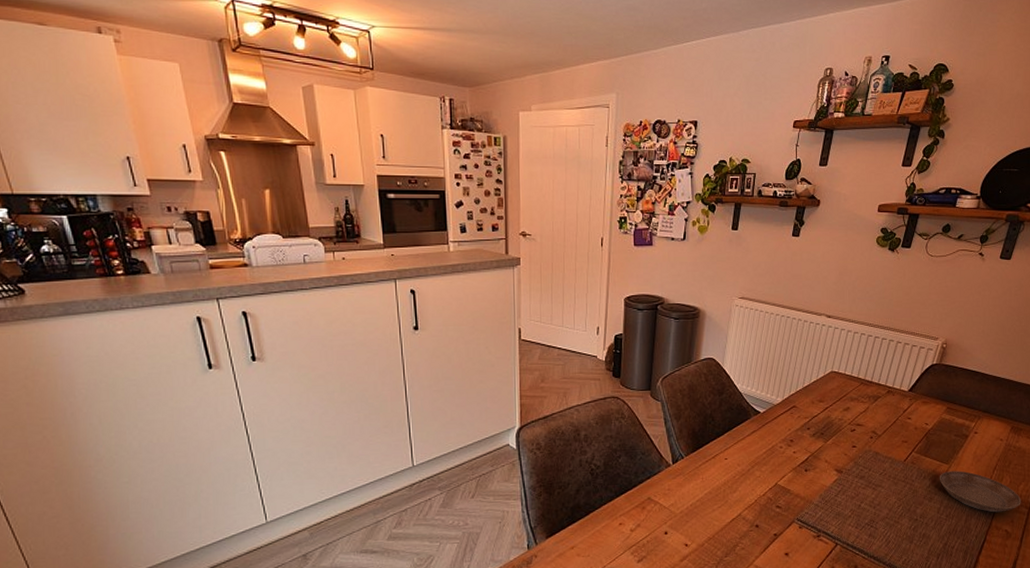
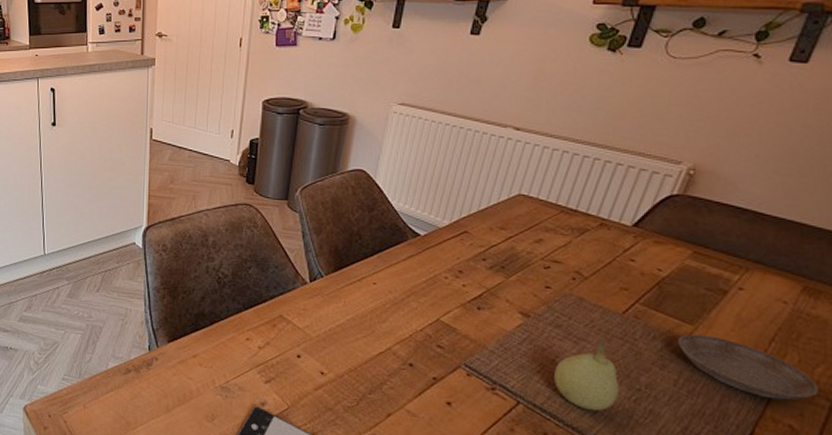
fruit: none [861,486,904,542] -> present [554,342,620,411]

